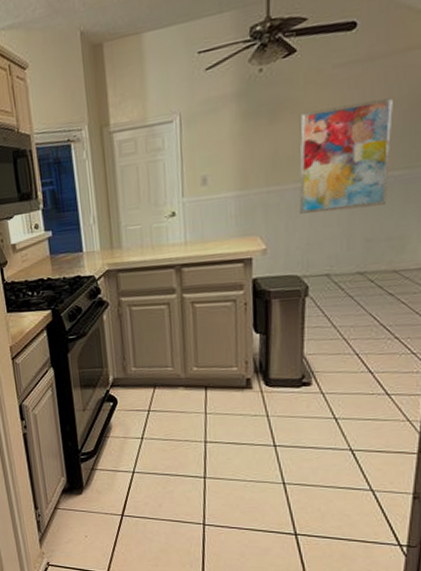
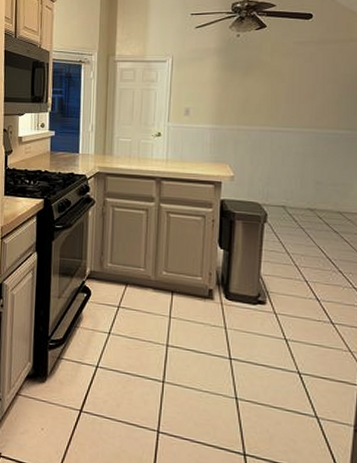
wall art: present [299,97,394,215] -> none [263,73,340,155]

